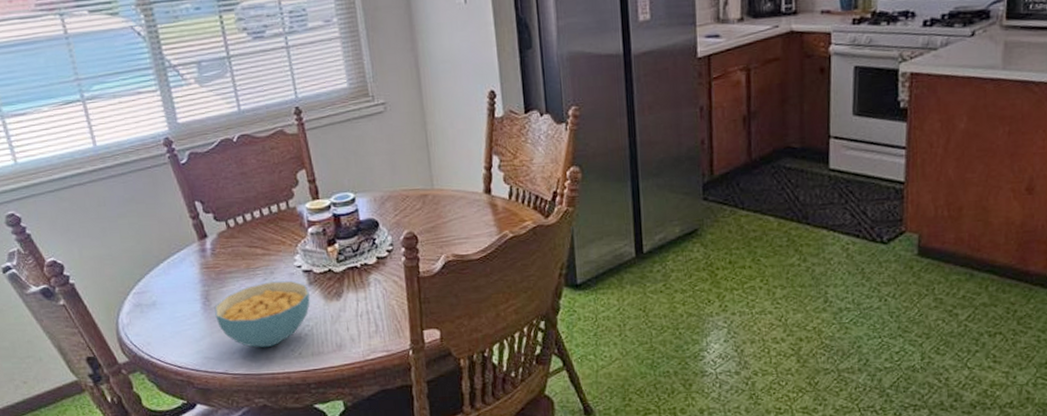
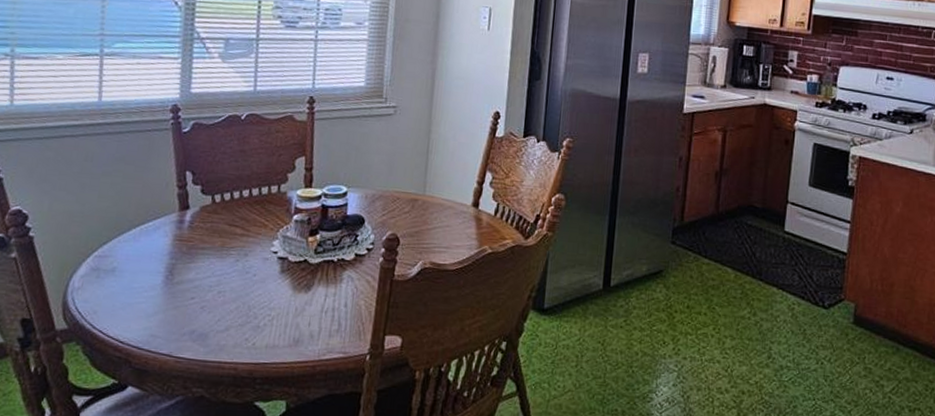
cereal bowl: present [214,280,310,348] -> none [175,264,279,334]

